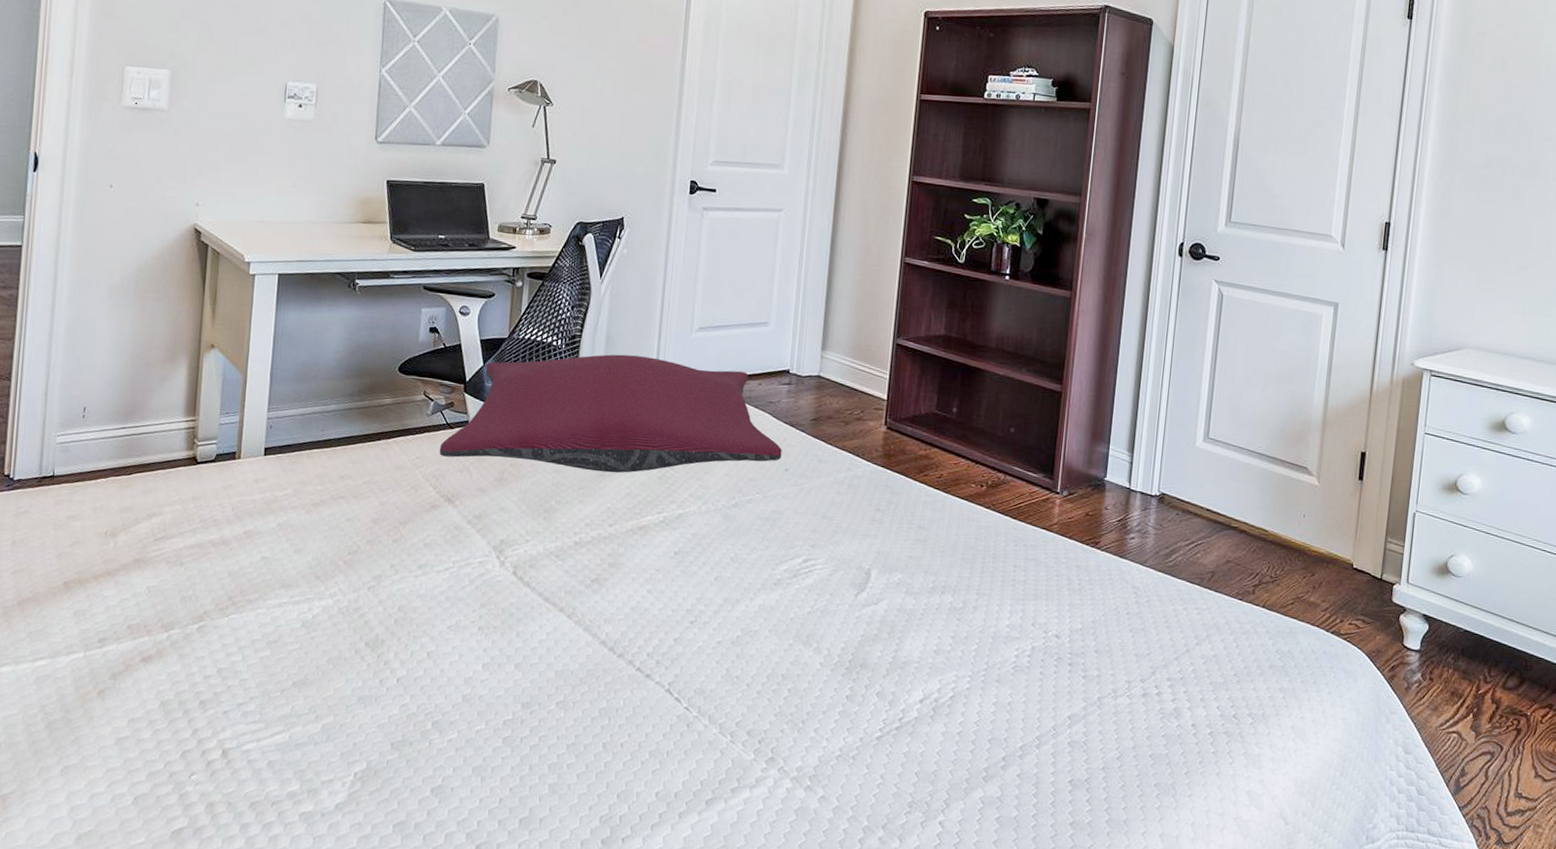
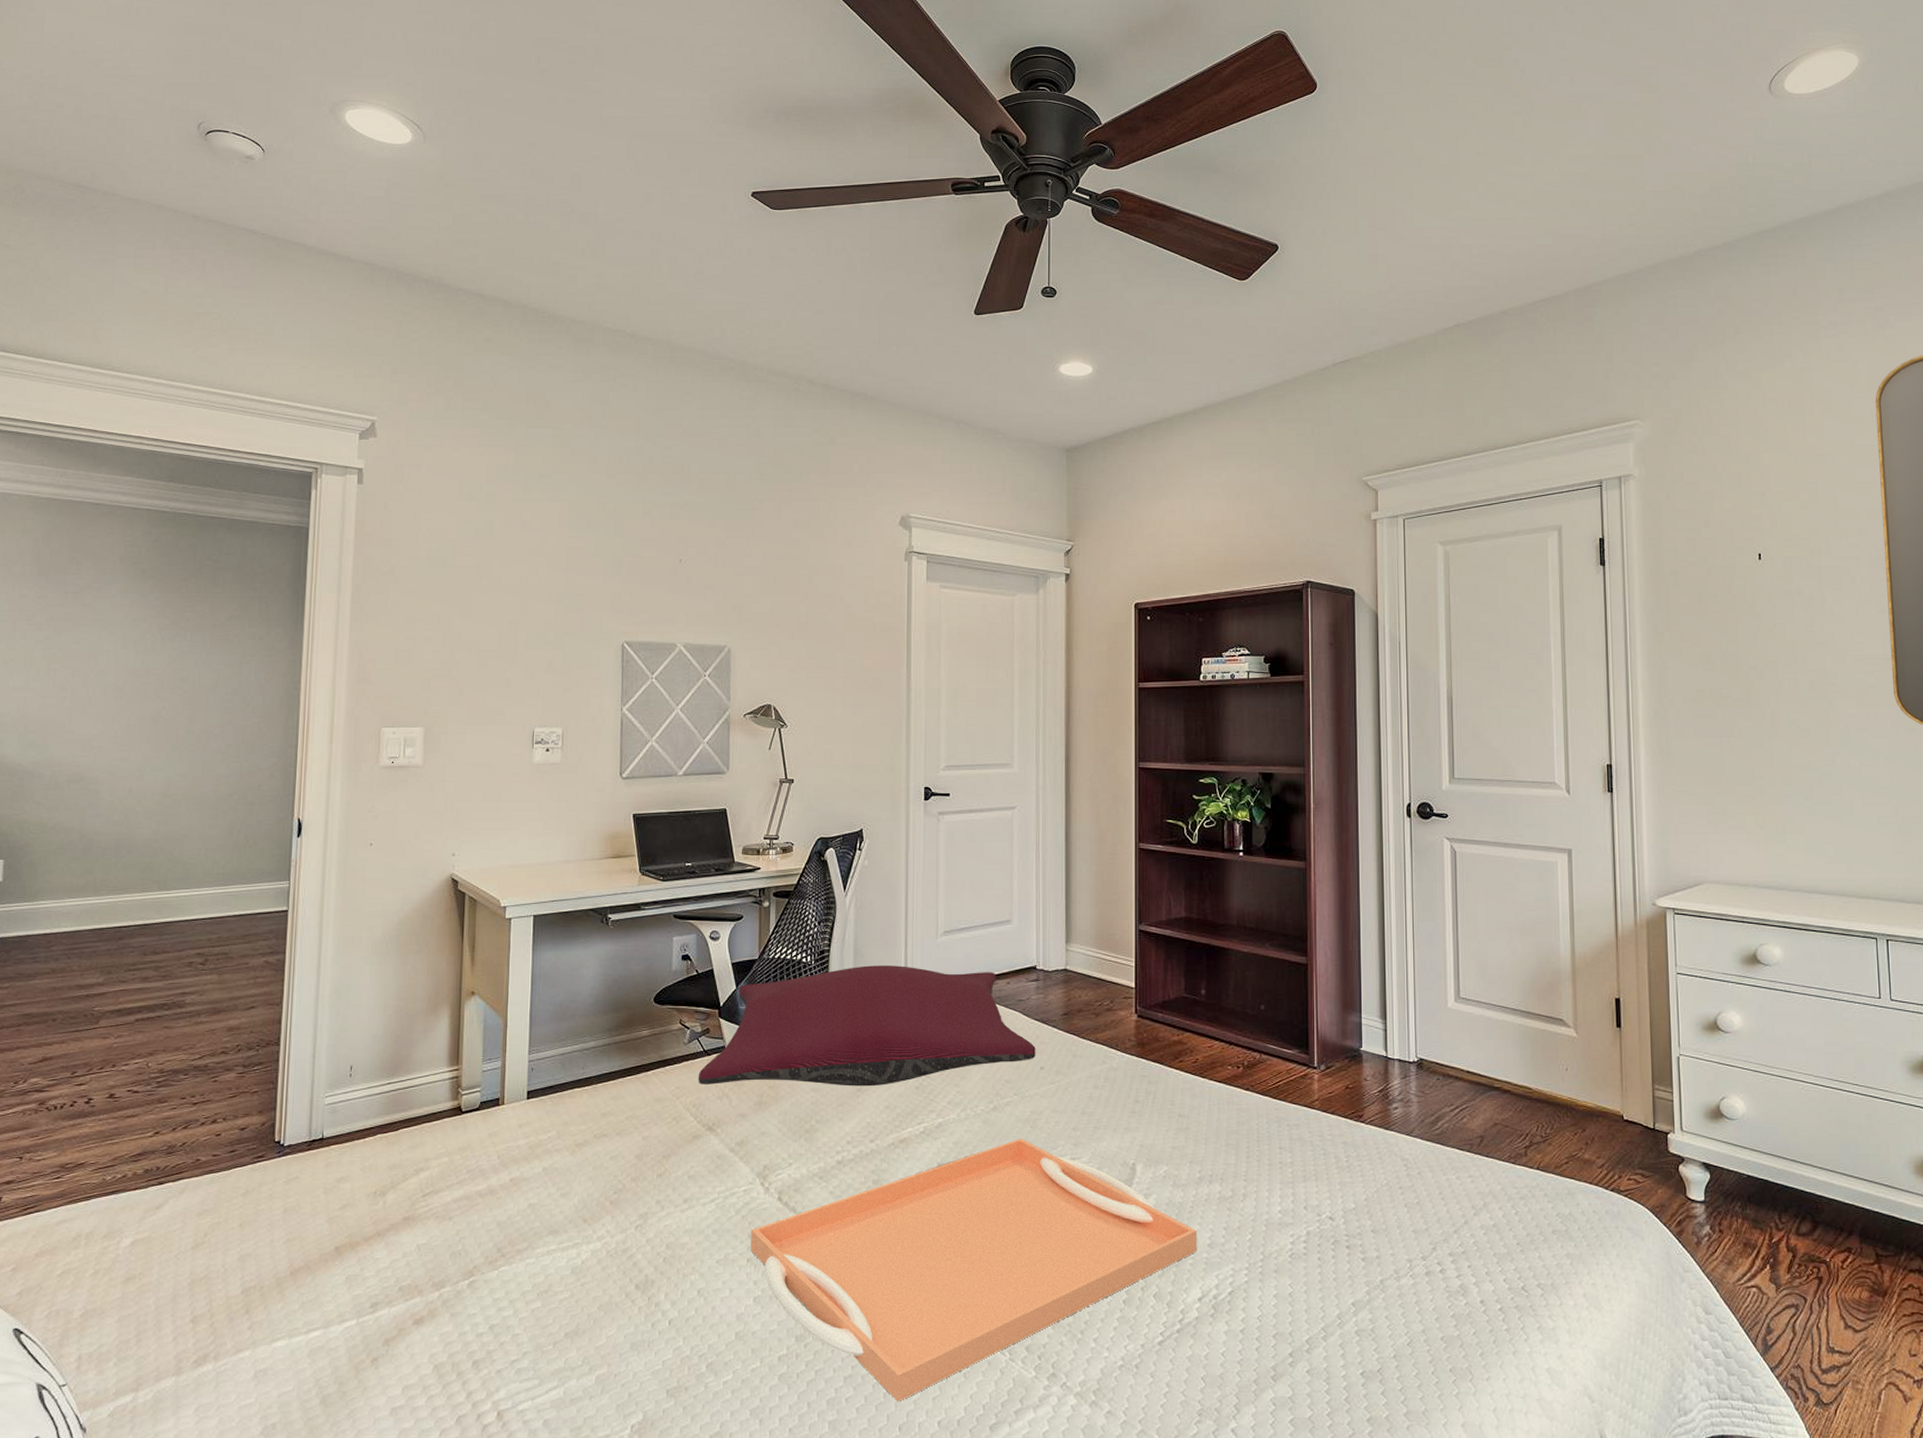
serving tray: none [482,535,925,772] -> present [750,1138,1197,1402]

